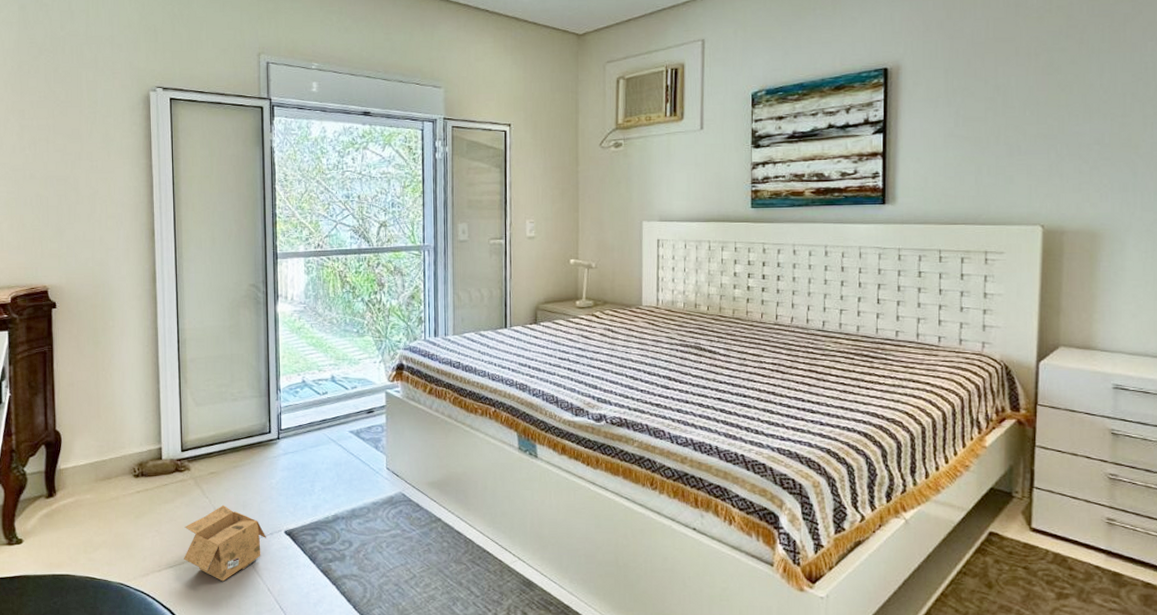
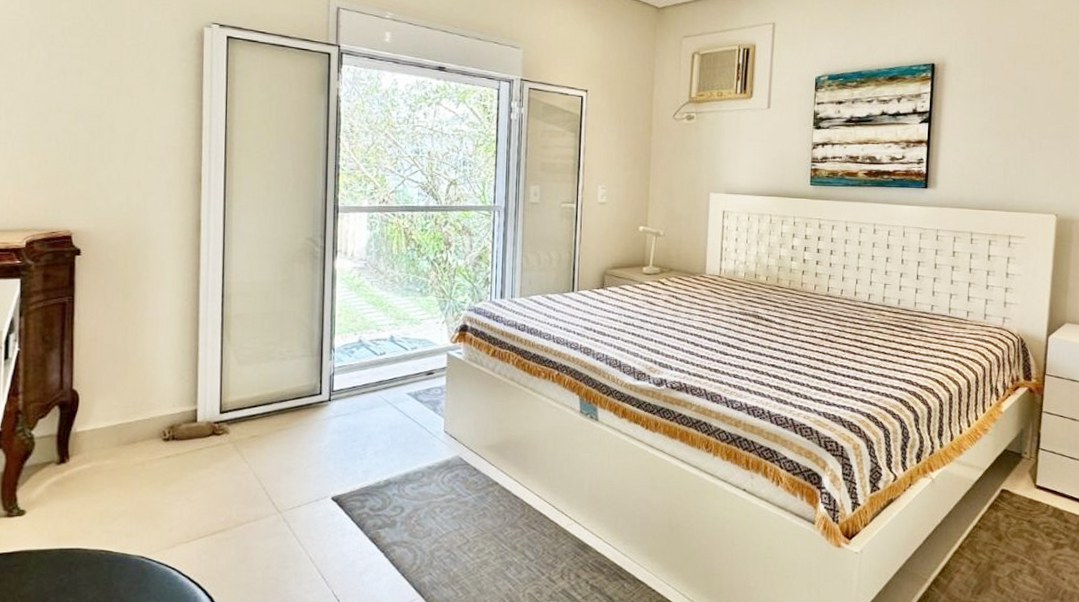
carton: present [184,504,266,582] -> none [217,470,311,552]

